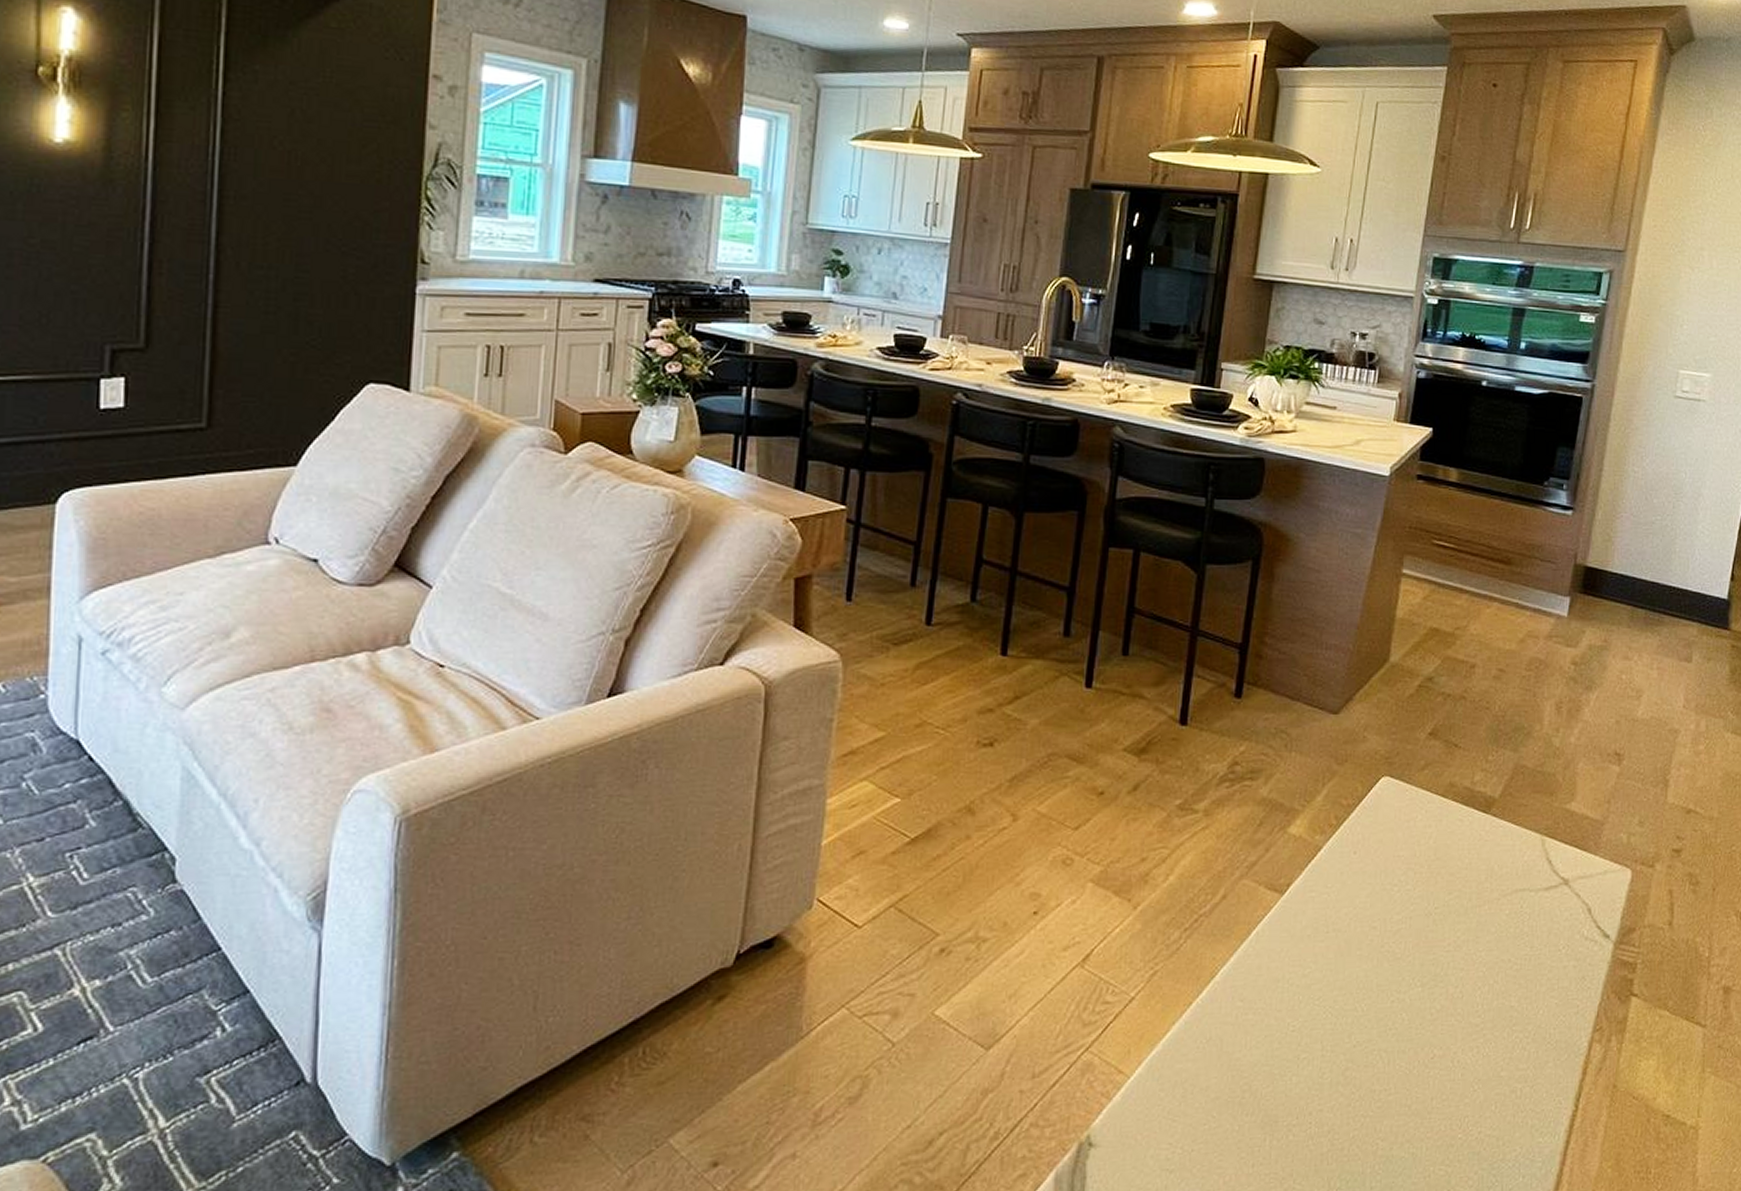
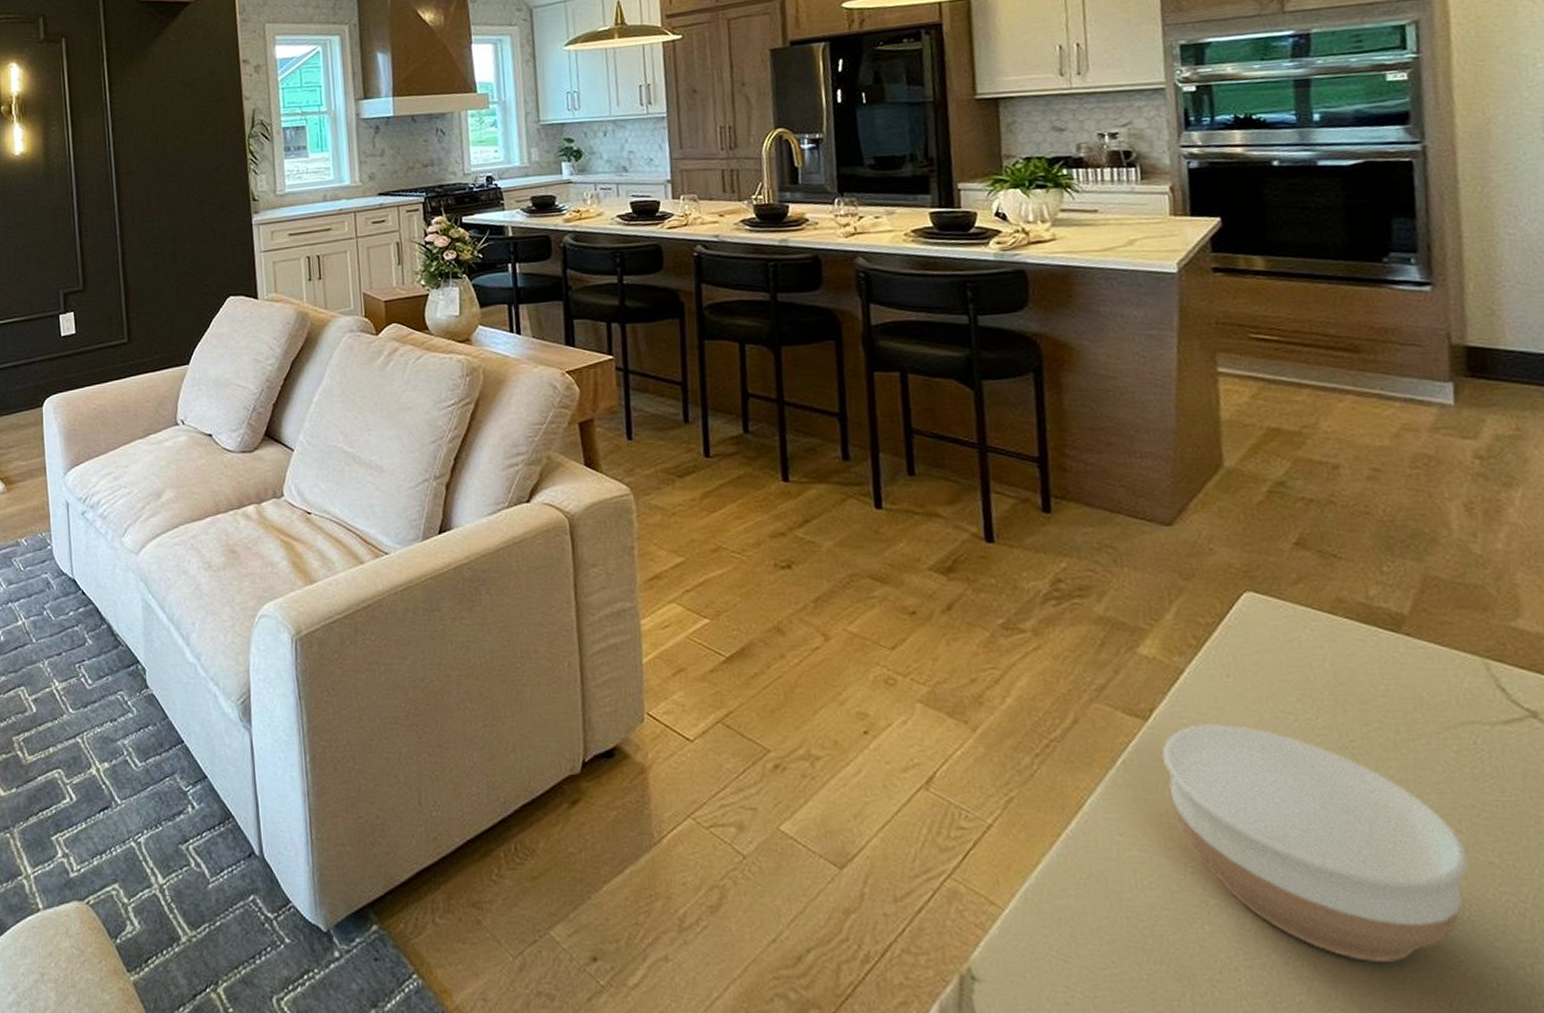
bowl: none [1288,896,1498,1097] -> present [1161,724,1468,962]

